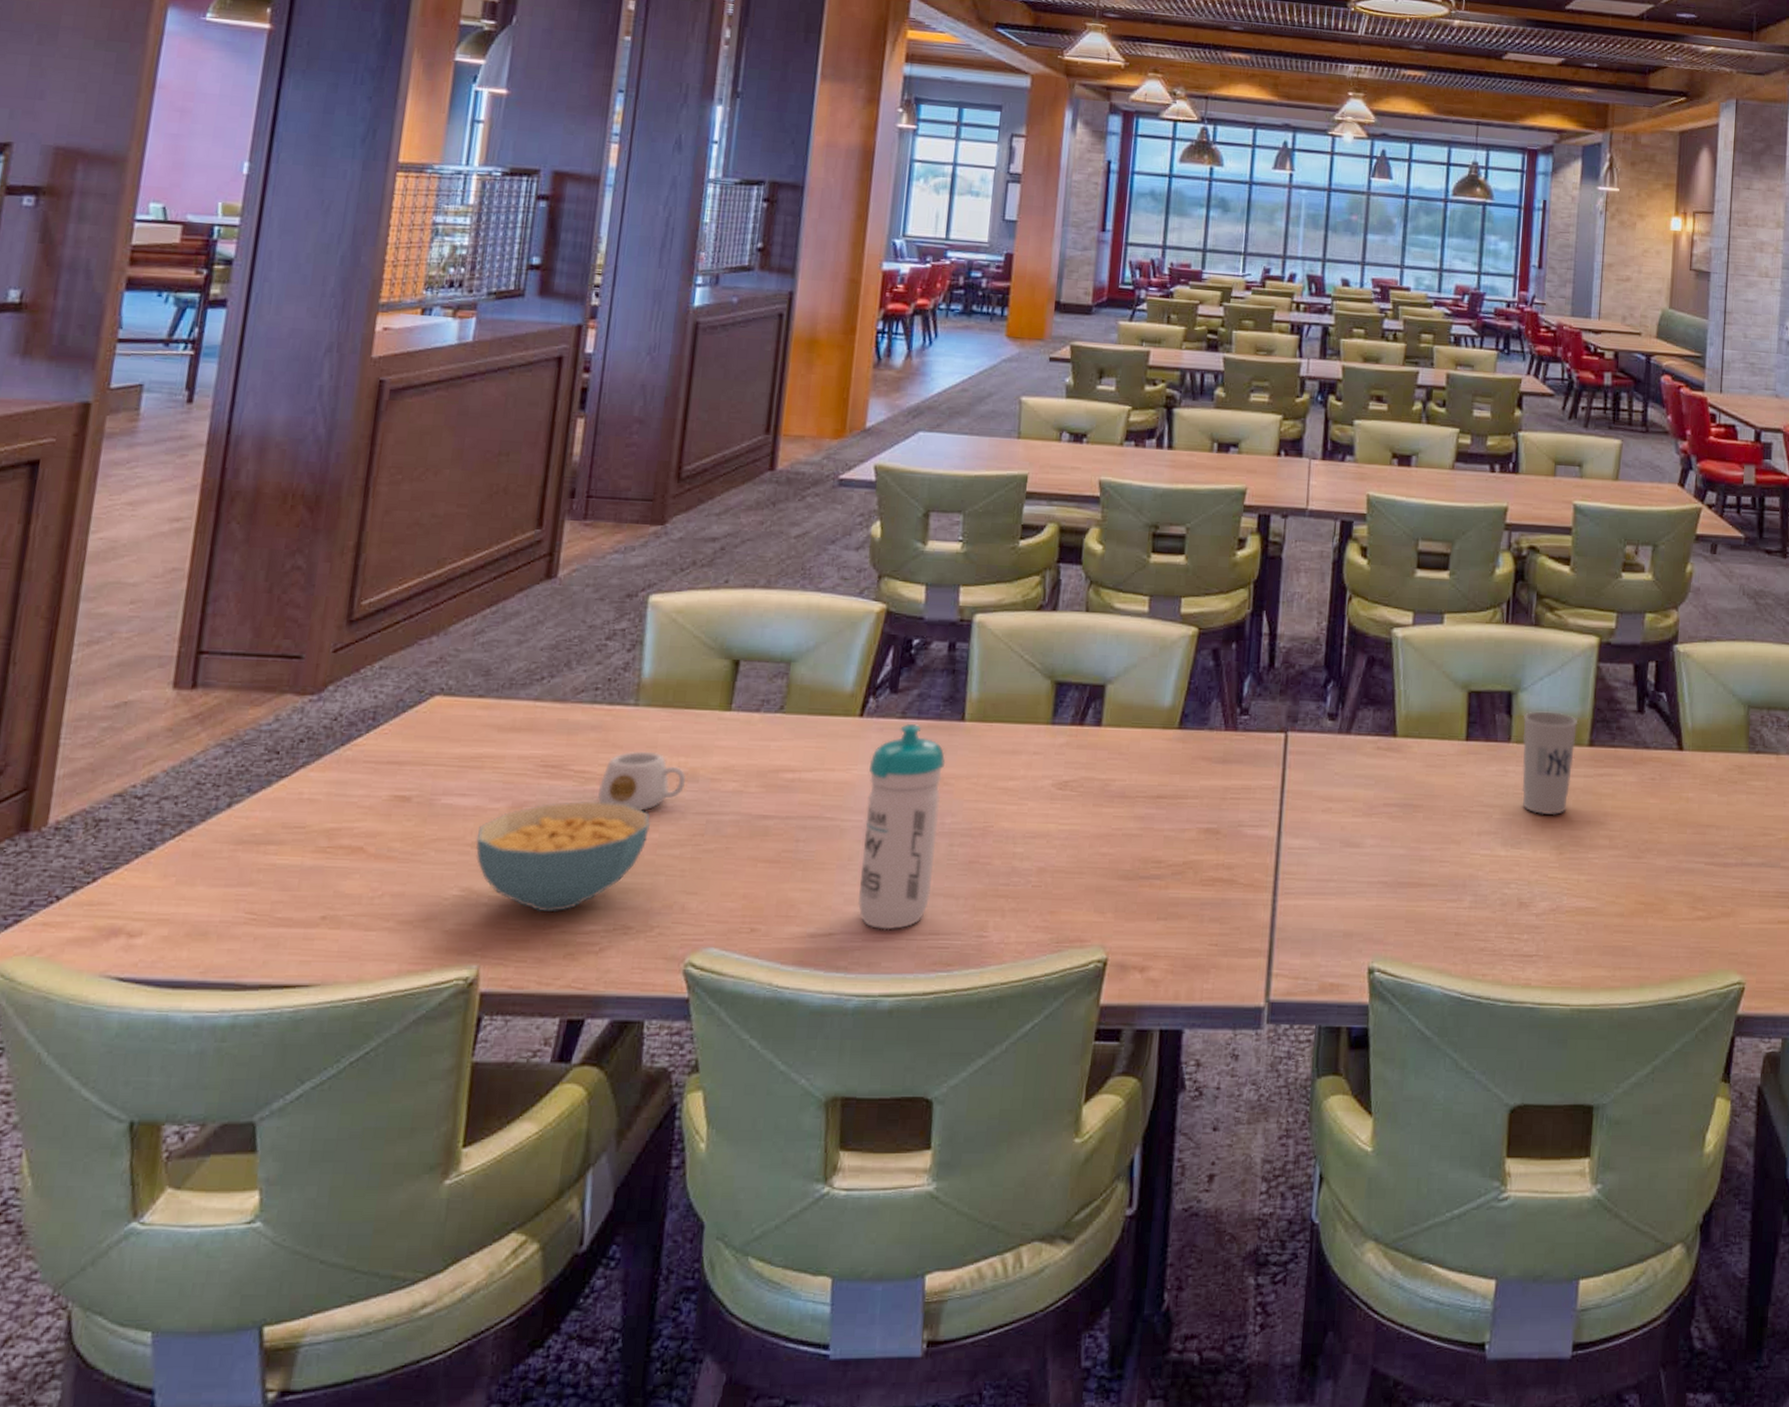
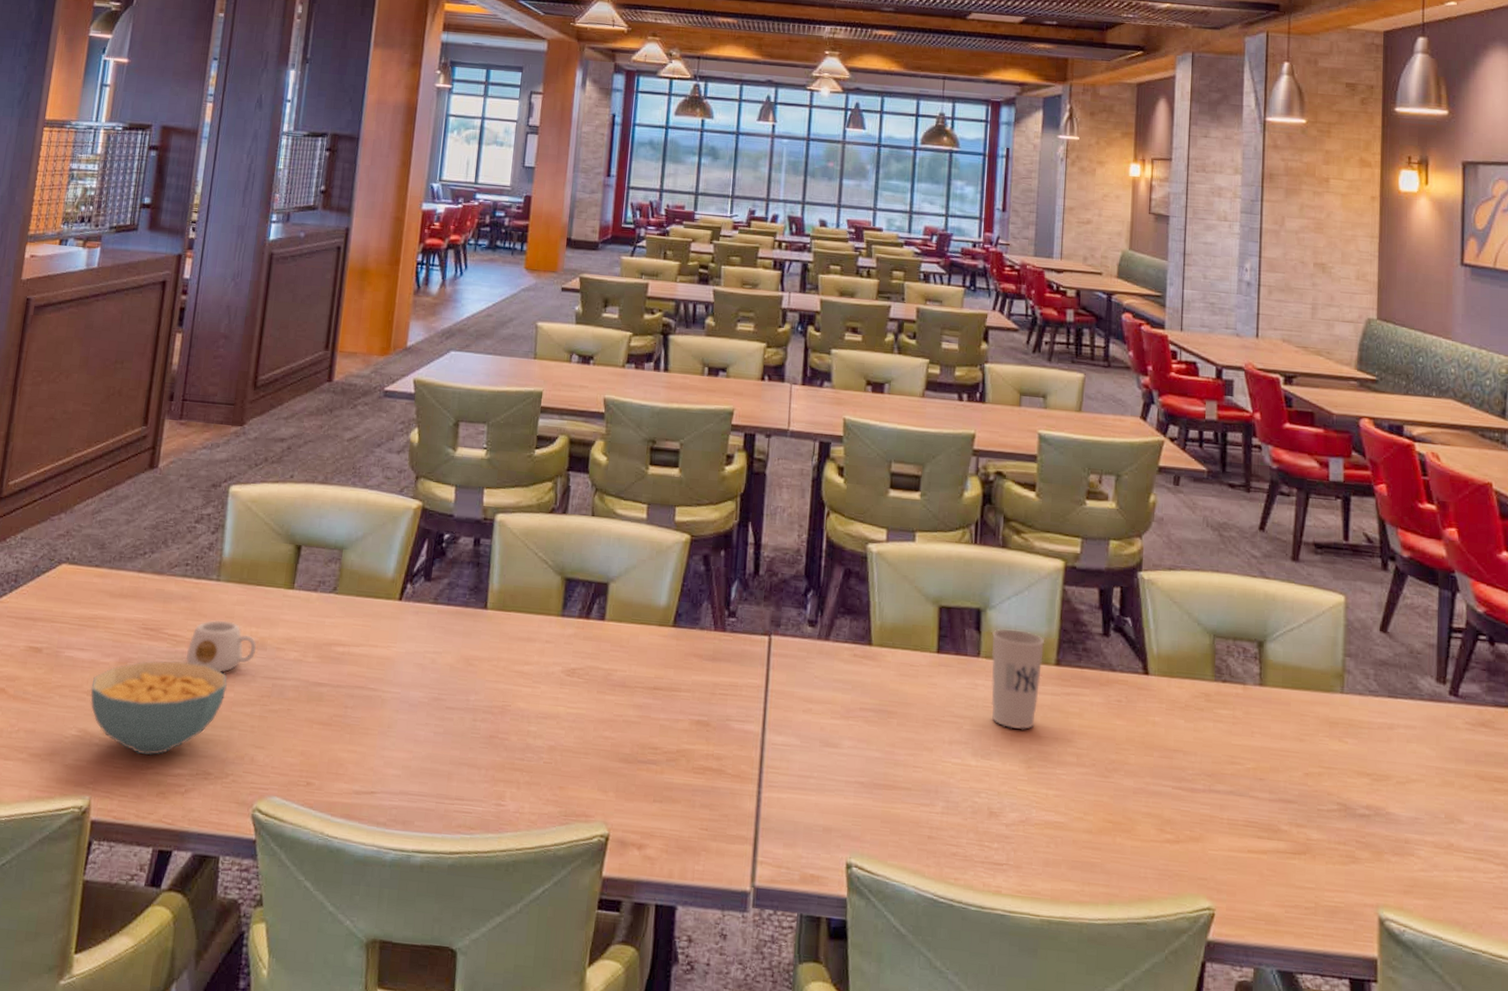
water bottle: present [858,724,946,930] -> none [395,609,471,793]

